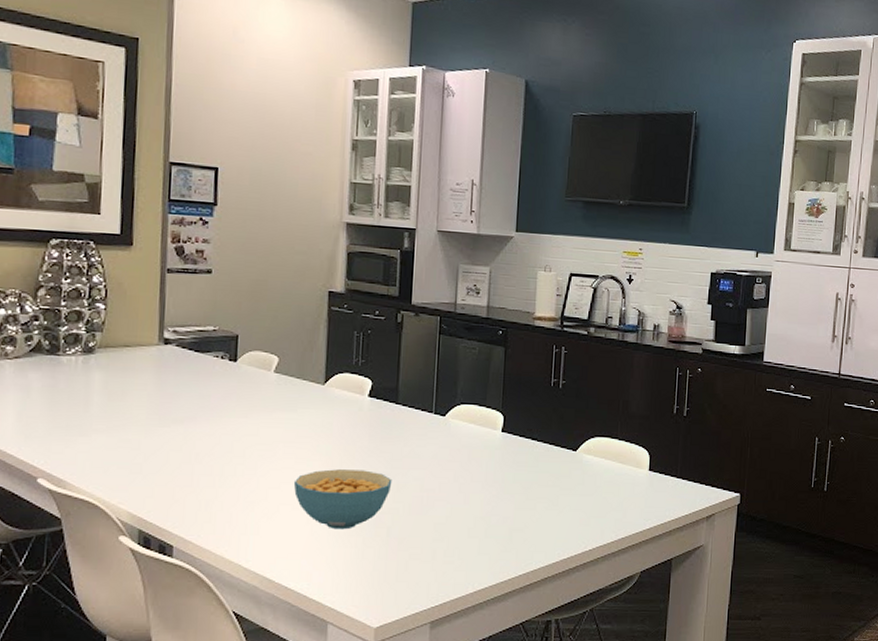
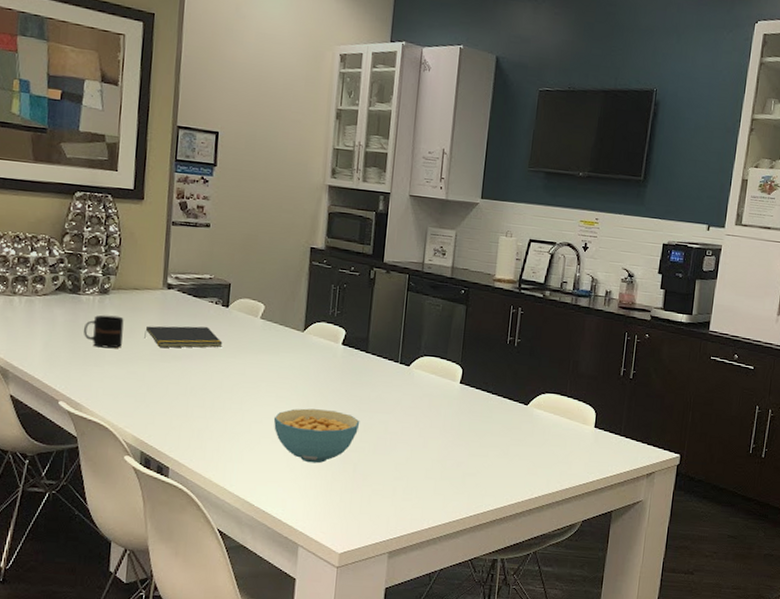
mug: none [65,377,113,415] -> present [84,315,124,349]
notepad: none [138,384,231,411] -> present [144,326,223,348]

